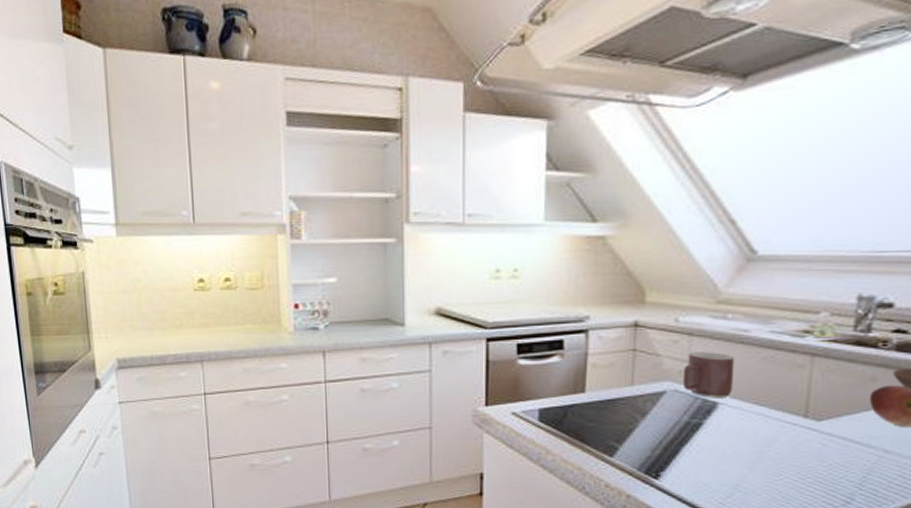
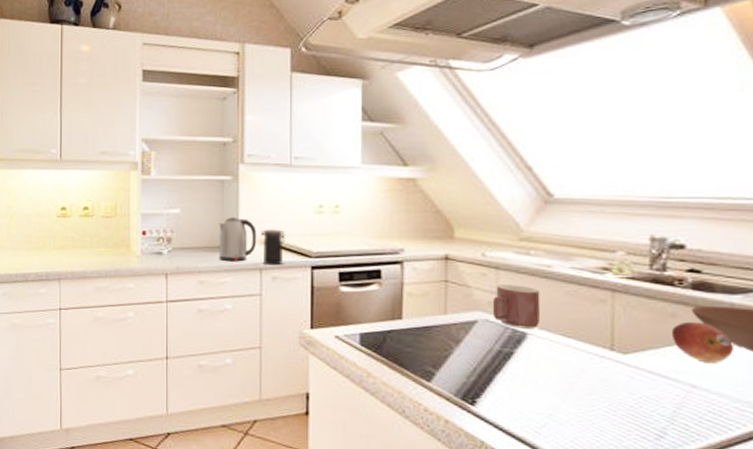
kettle: none [382,285,425,336] -> present [219,217,257,262]
jar: none [430,297,457,338] -> present [261,228,285,265]

